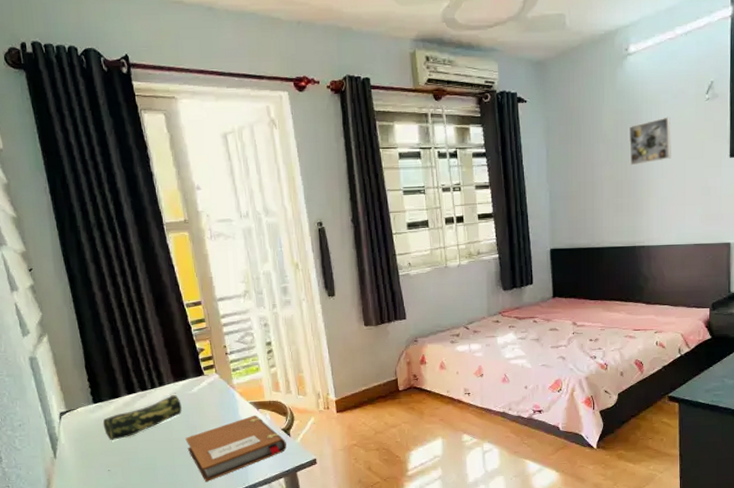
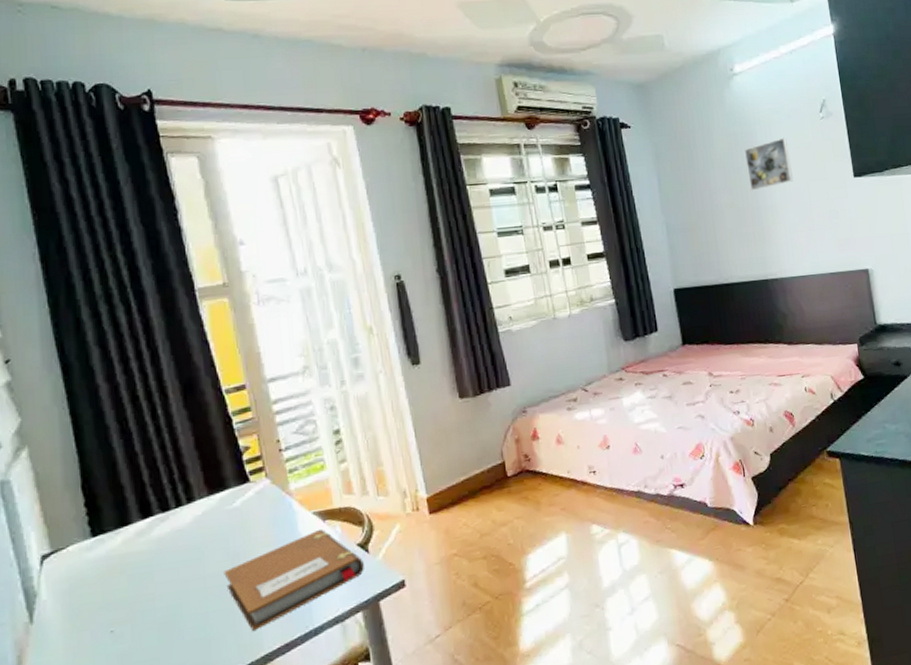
pencil case: present [102,393,182,440] -> none [104,510,219,587]

